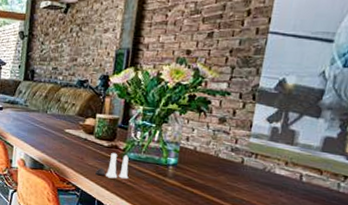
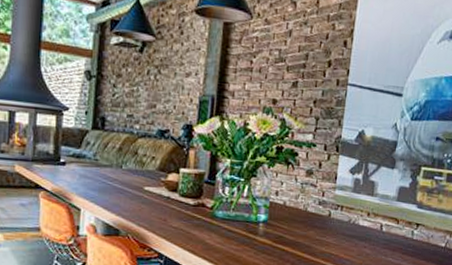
salt and pepper shaker set: present [95,152,129,179] -> none [181,211,218,241]

